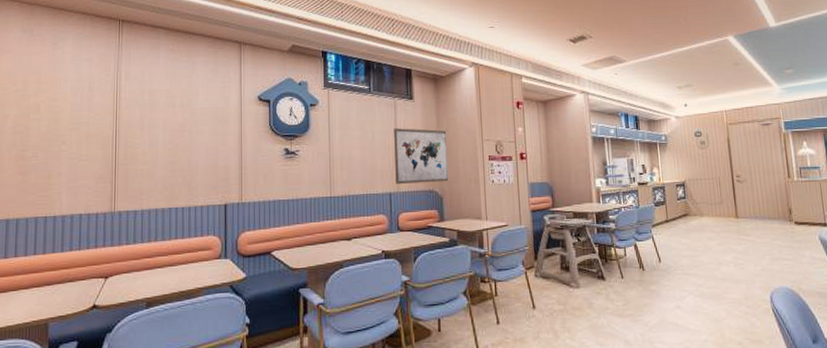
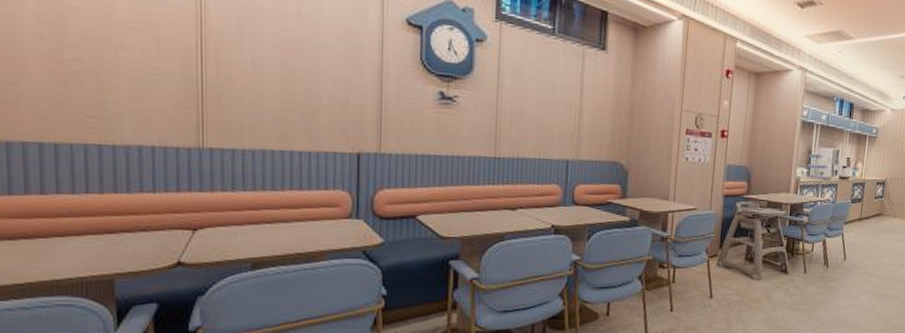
wall art: present [394,128,448,184] -> none [575,83,642,154]

